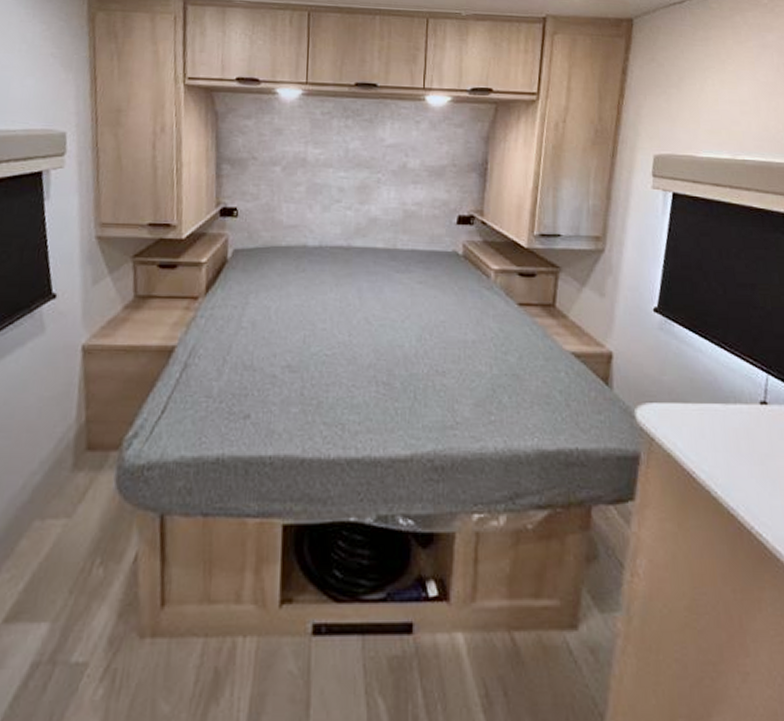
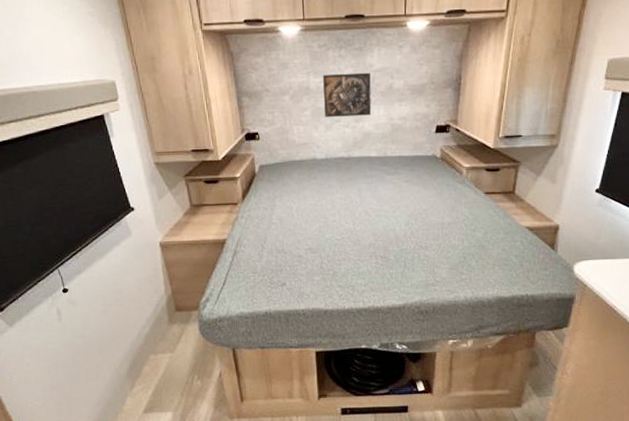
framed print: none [322,145,381,197] -> present [322,72,372,117]

